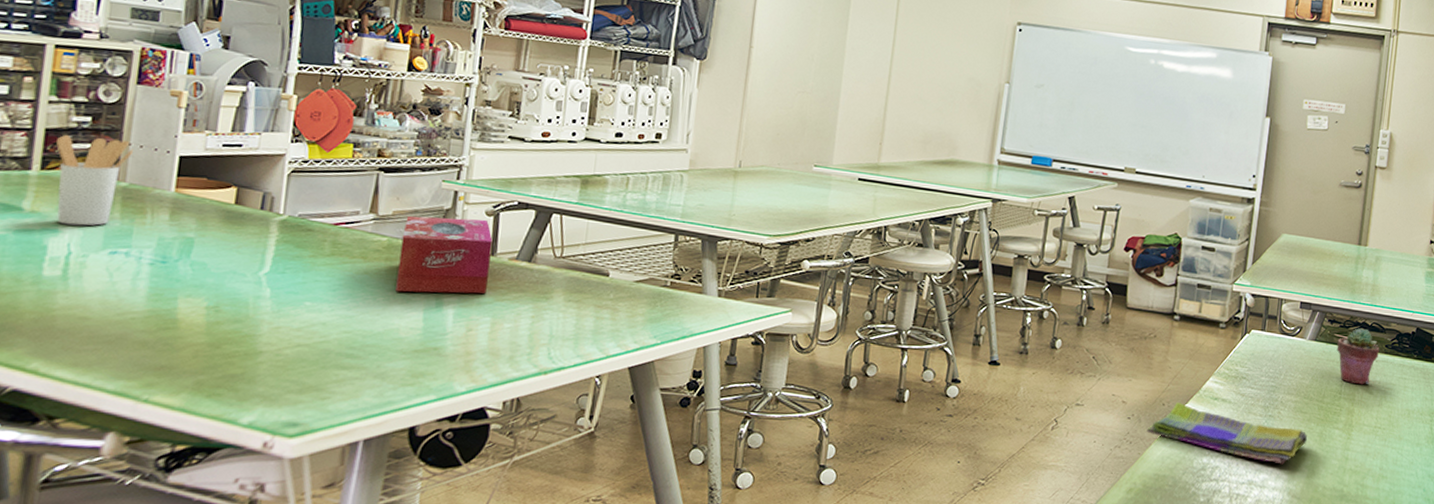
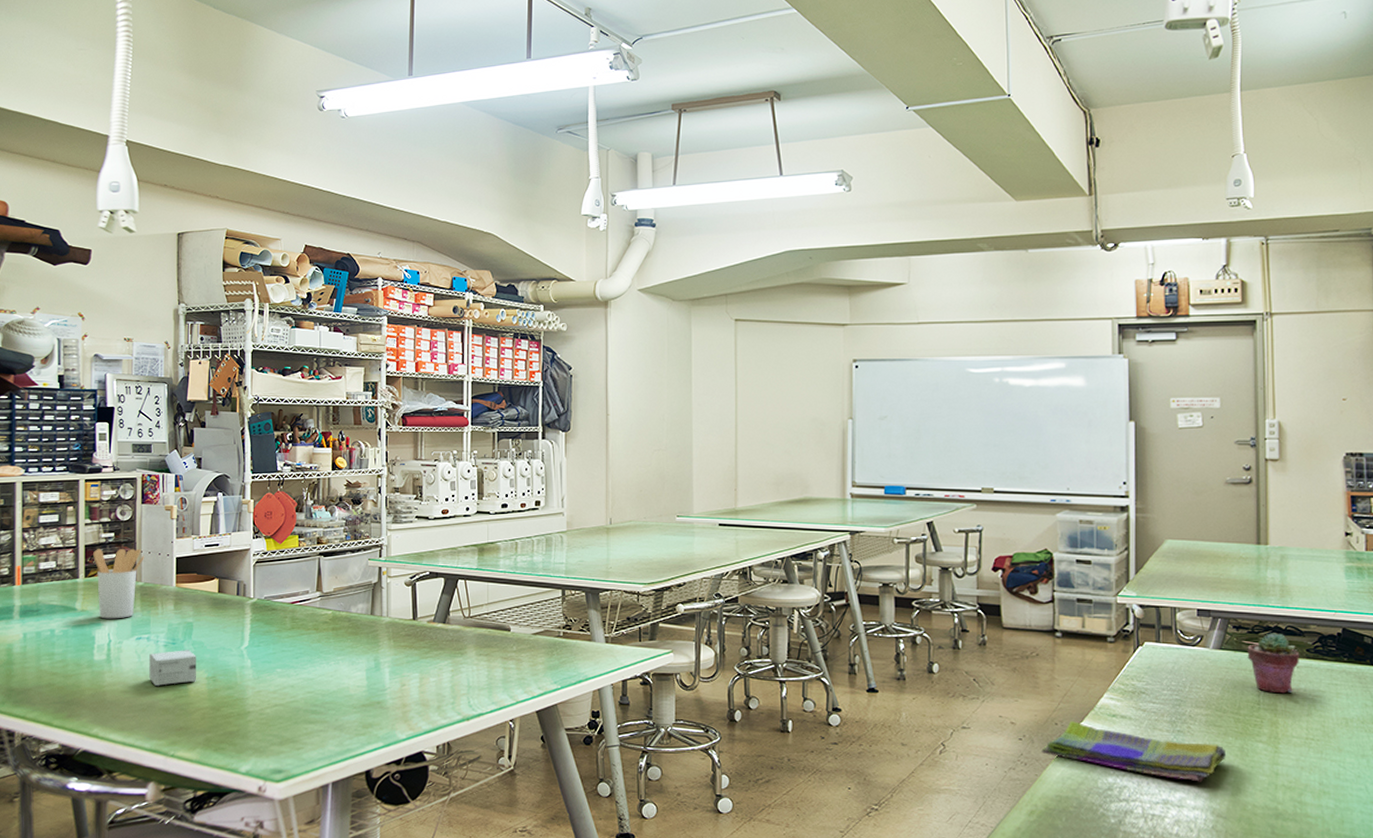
small box: none [122,270,195,313] -> present [149,650,196,686]
tissue box: present [395,216,493,294] -> none [343,590,413,656]

